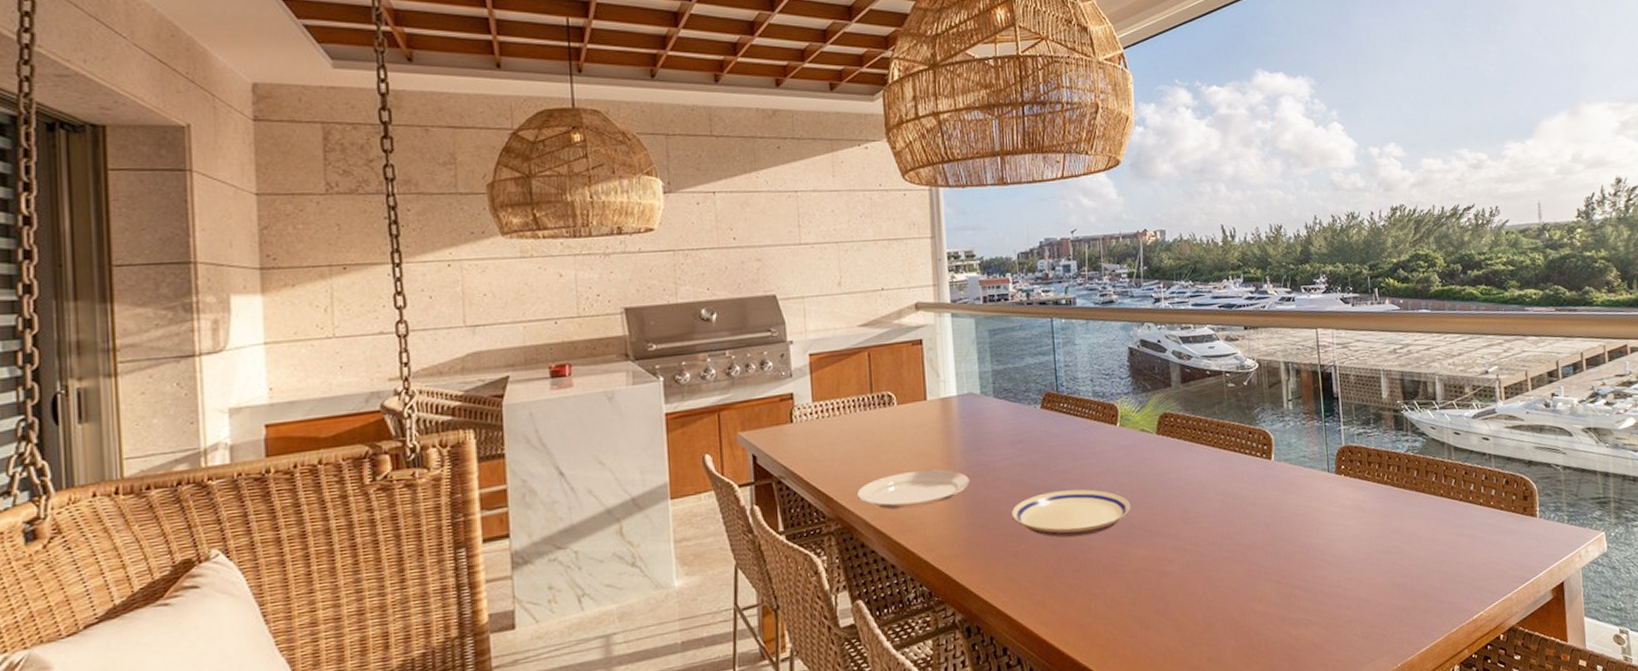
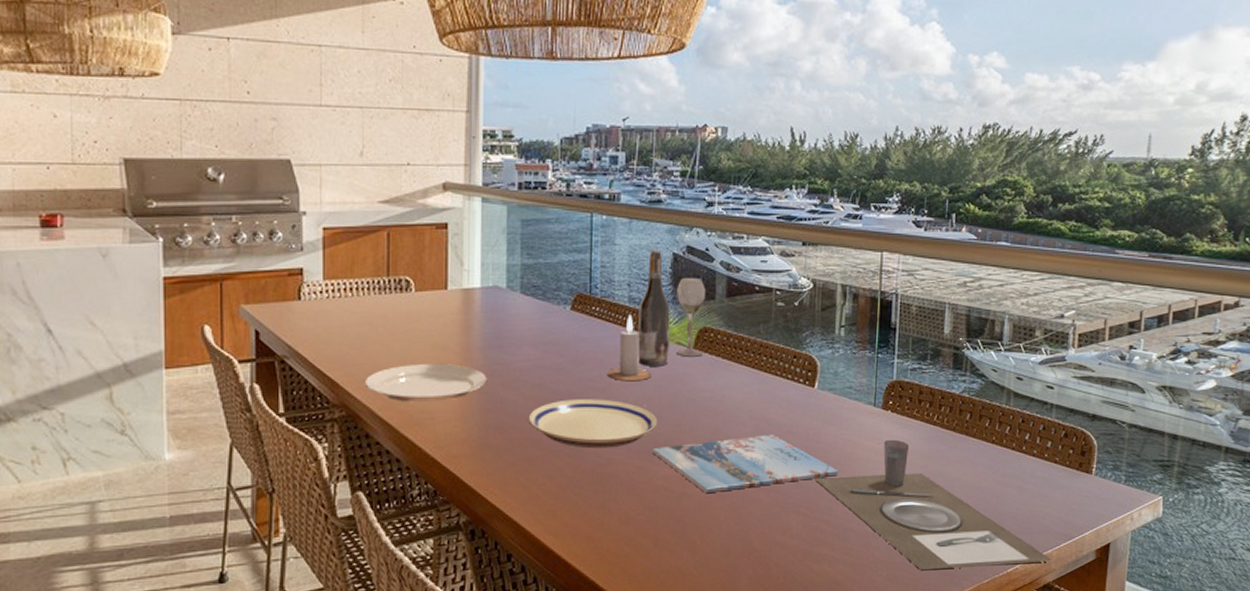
candle: none [1080,408,1120,471] -> present [607,315,650,382]
wine bottle: none [1103,346,1135,455] -> present [637,250,670,366]
magazine: none [1129,507,1304,571] -> present [652,434,839,494]
wineglass: none [1136,367,1166,443] -> present [676,277,705,357]
place setting: none [1282,501,1513,625] -> present [814,439,1053,570]

